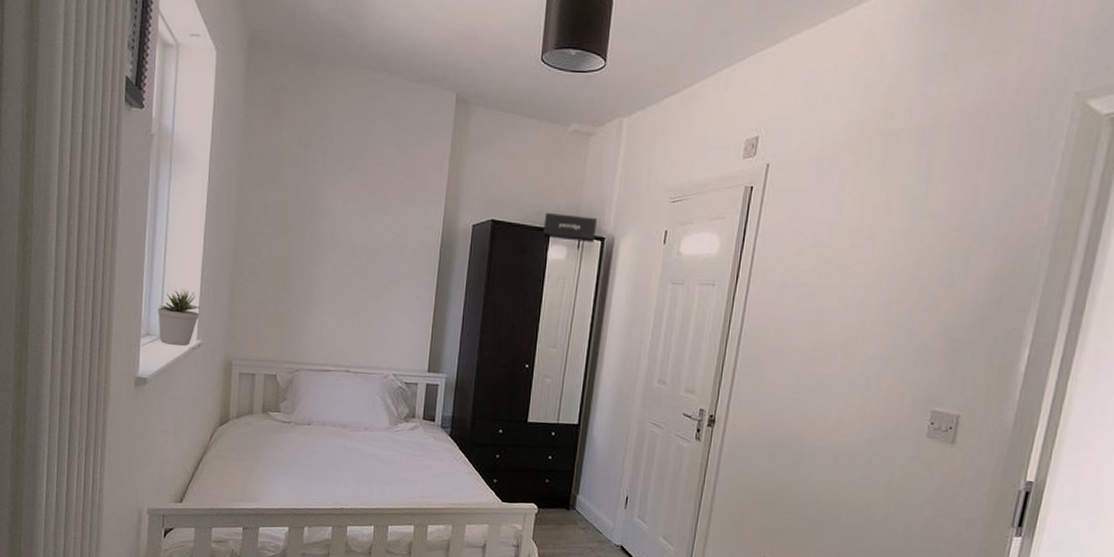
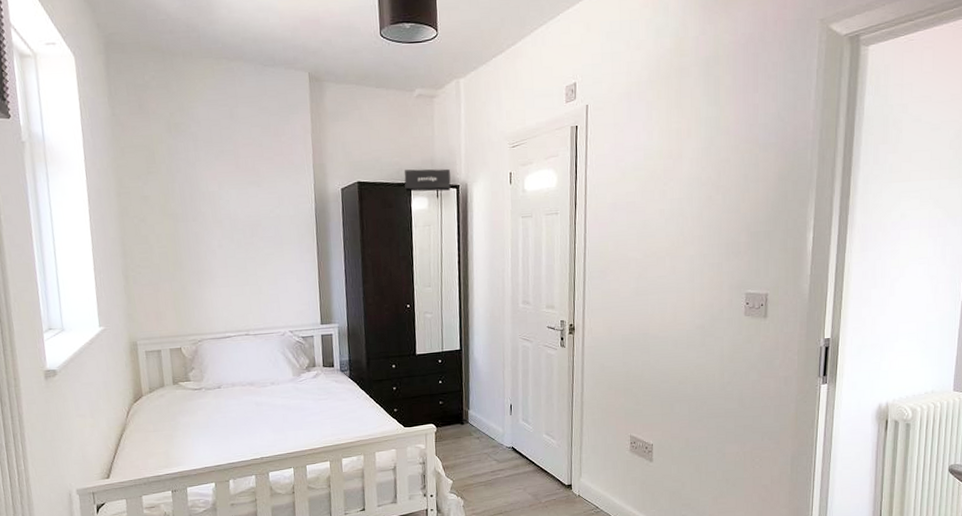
potted plant: present [158,289,200,347] -> none [56,282,99,336]

